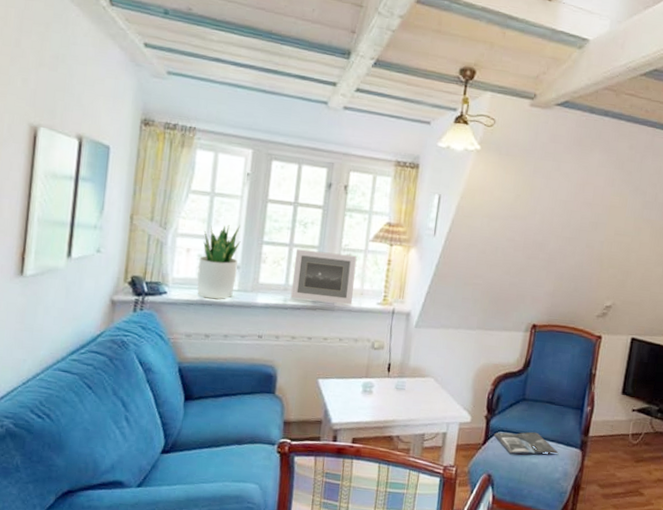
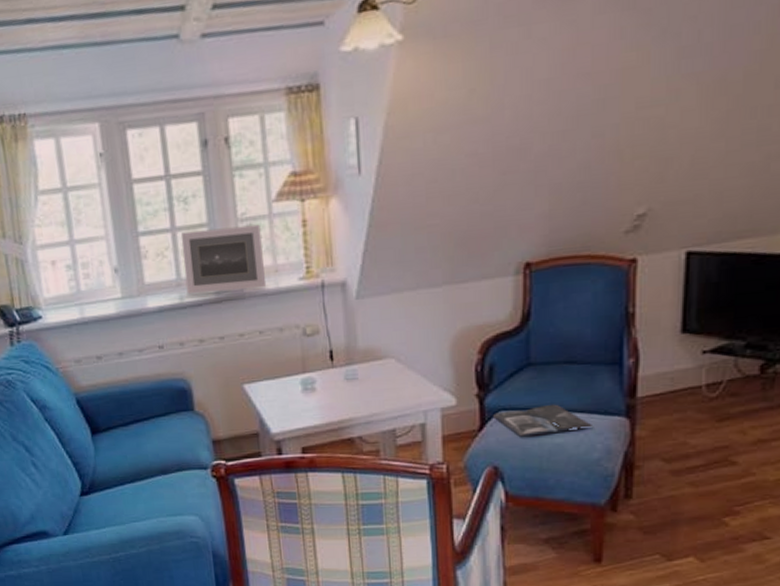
planter: present [197,225,241,300] -> none [65,219,117,315]

